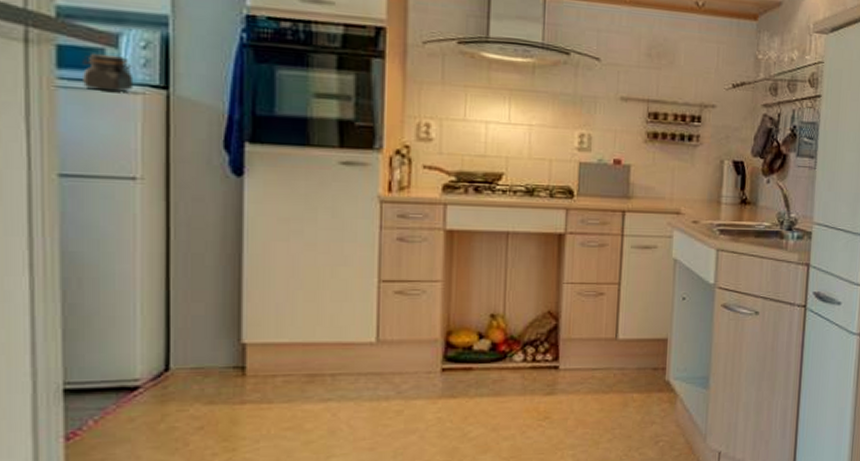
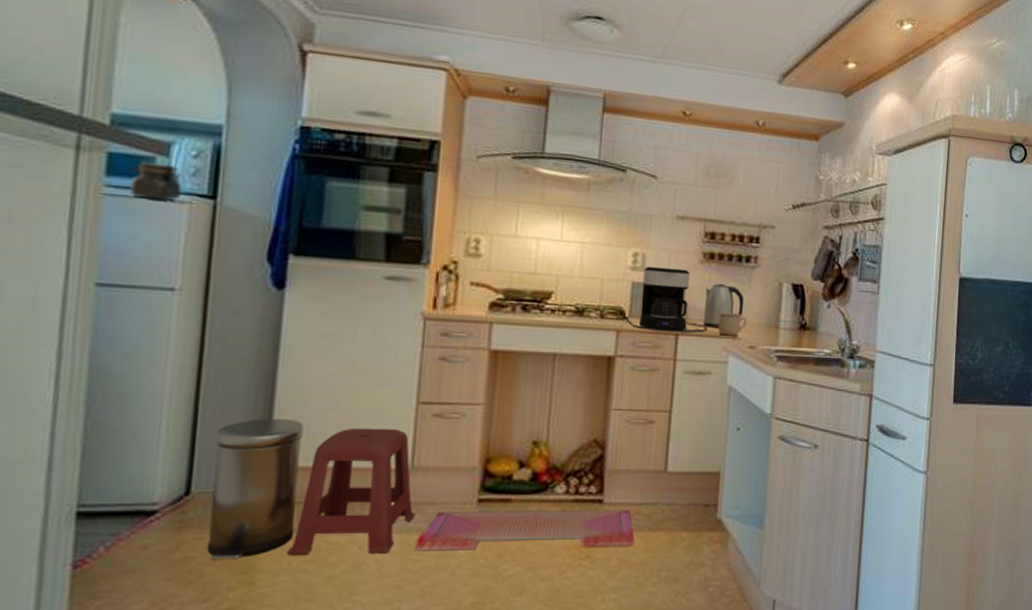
pedal bin: none [188,299,272,430] -> present [206,419,304,560]
step stool: none [265,305,383,424] -> present [287,427,415,555]
door mat: none [385,374,589,417] -> present [415,509,635,551]
coffee maker: none [571,146,653,209] -> present [622,266,708,333]
kettle: none [648,161,688,205] -> present [702,283,745,328]
mug: none [662,190,690,212] -> present [718,313,747,336]

